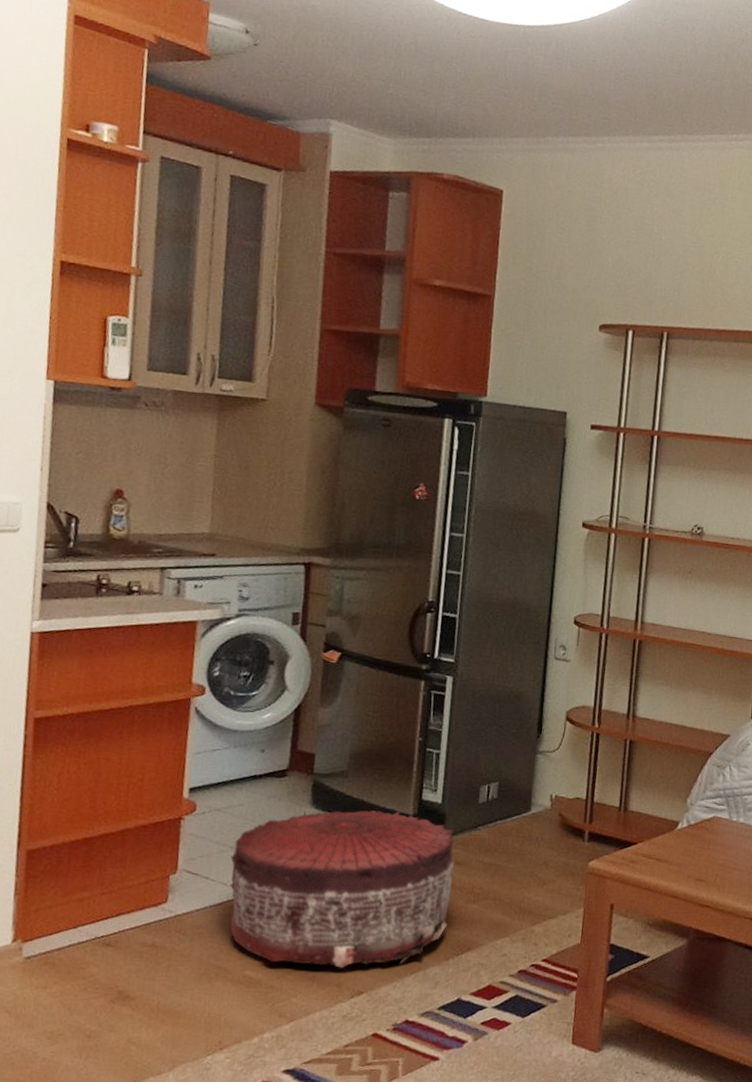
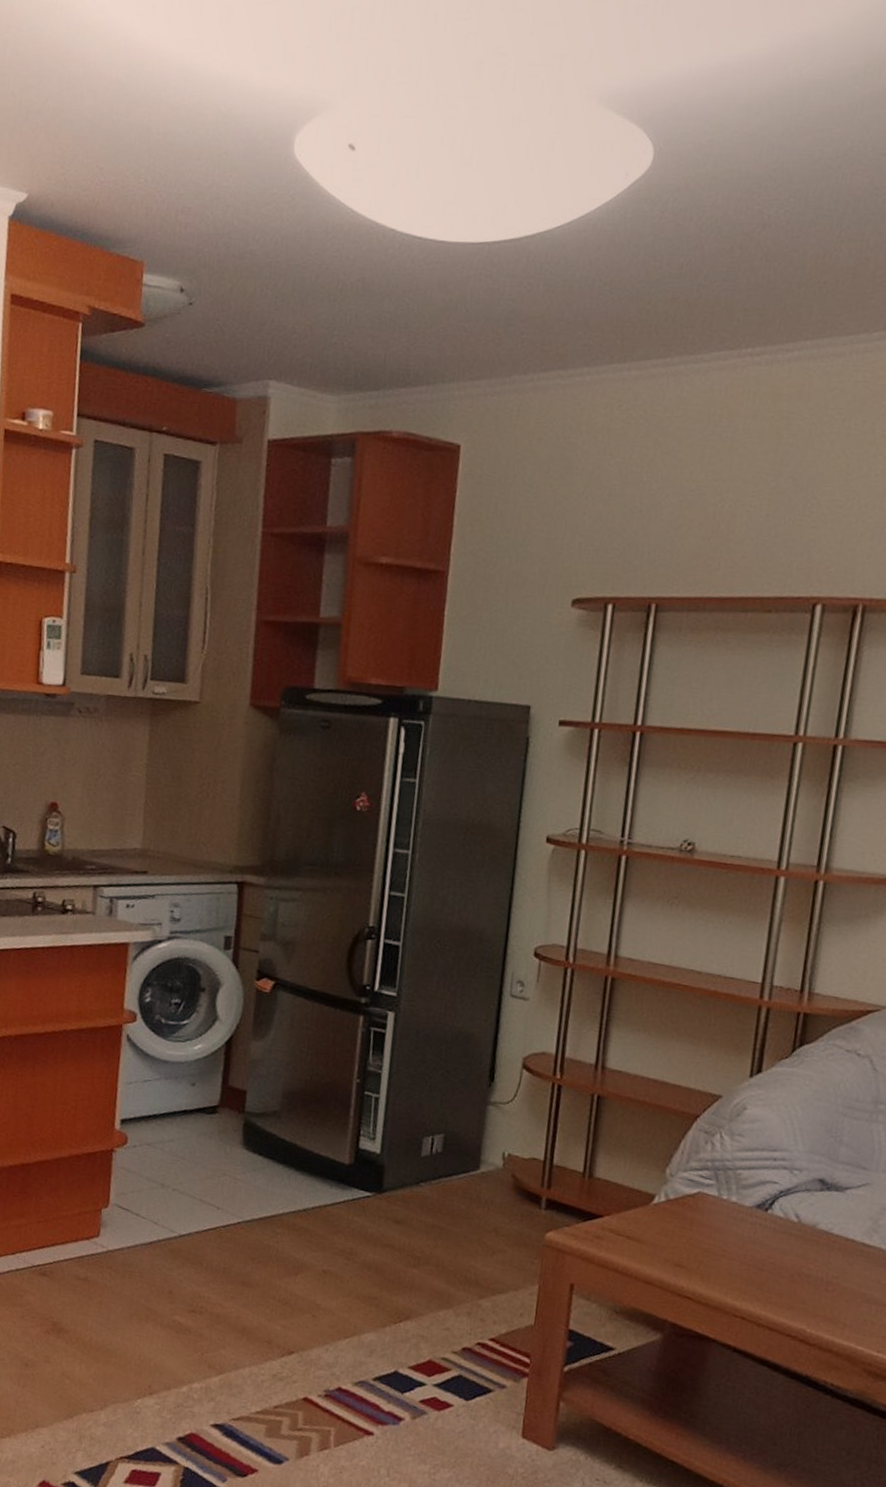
pouf: present [229,810,455,968] -> none [160,1151,394,1326]

